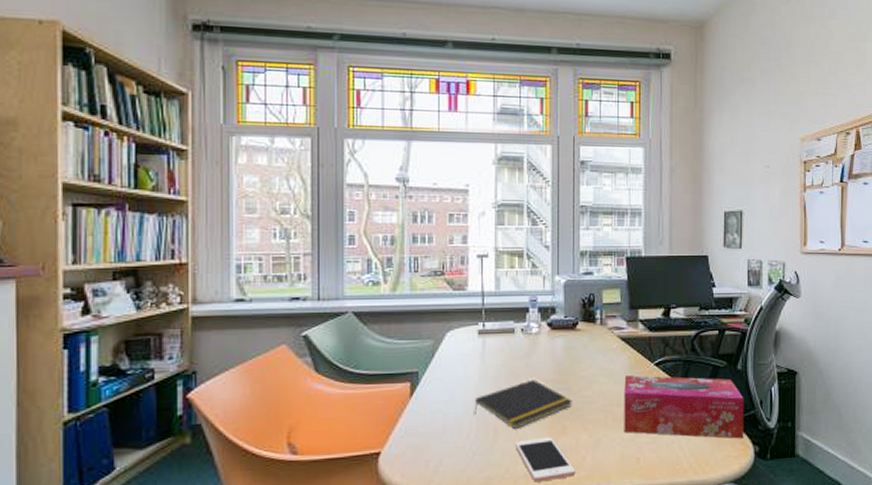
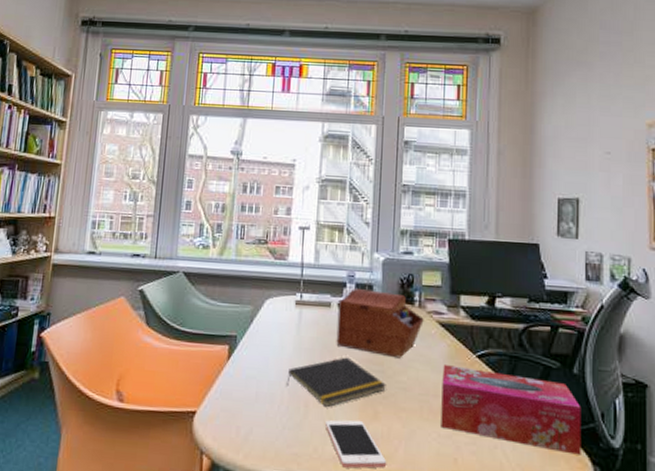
sewing box: none [522,312,605,375] -> present [336,288,424,358]

